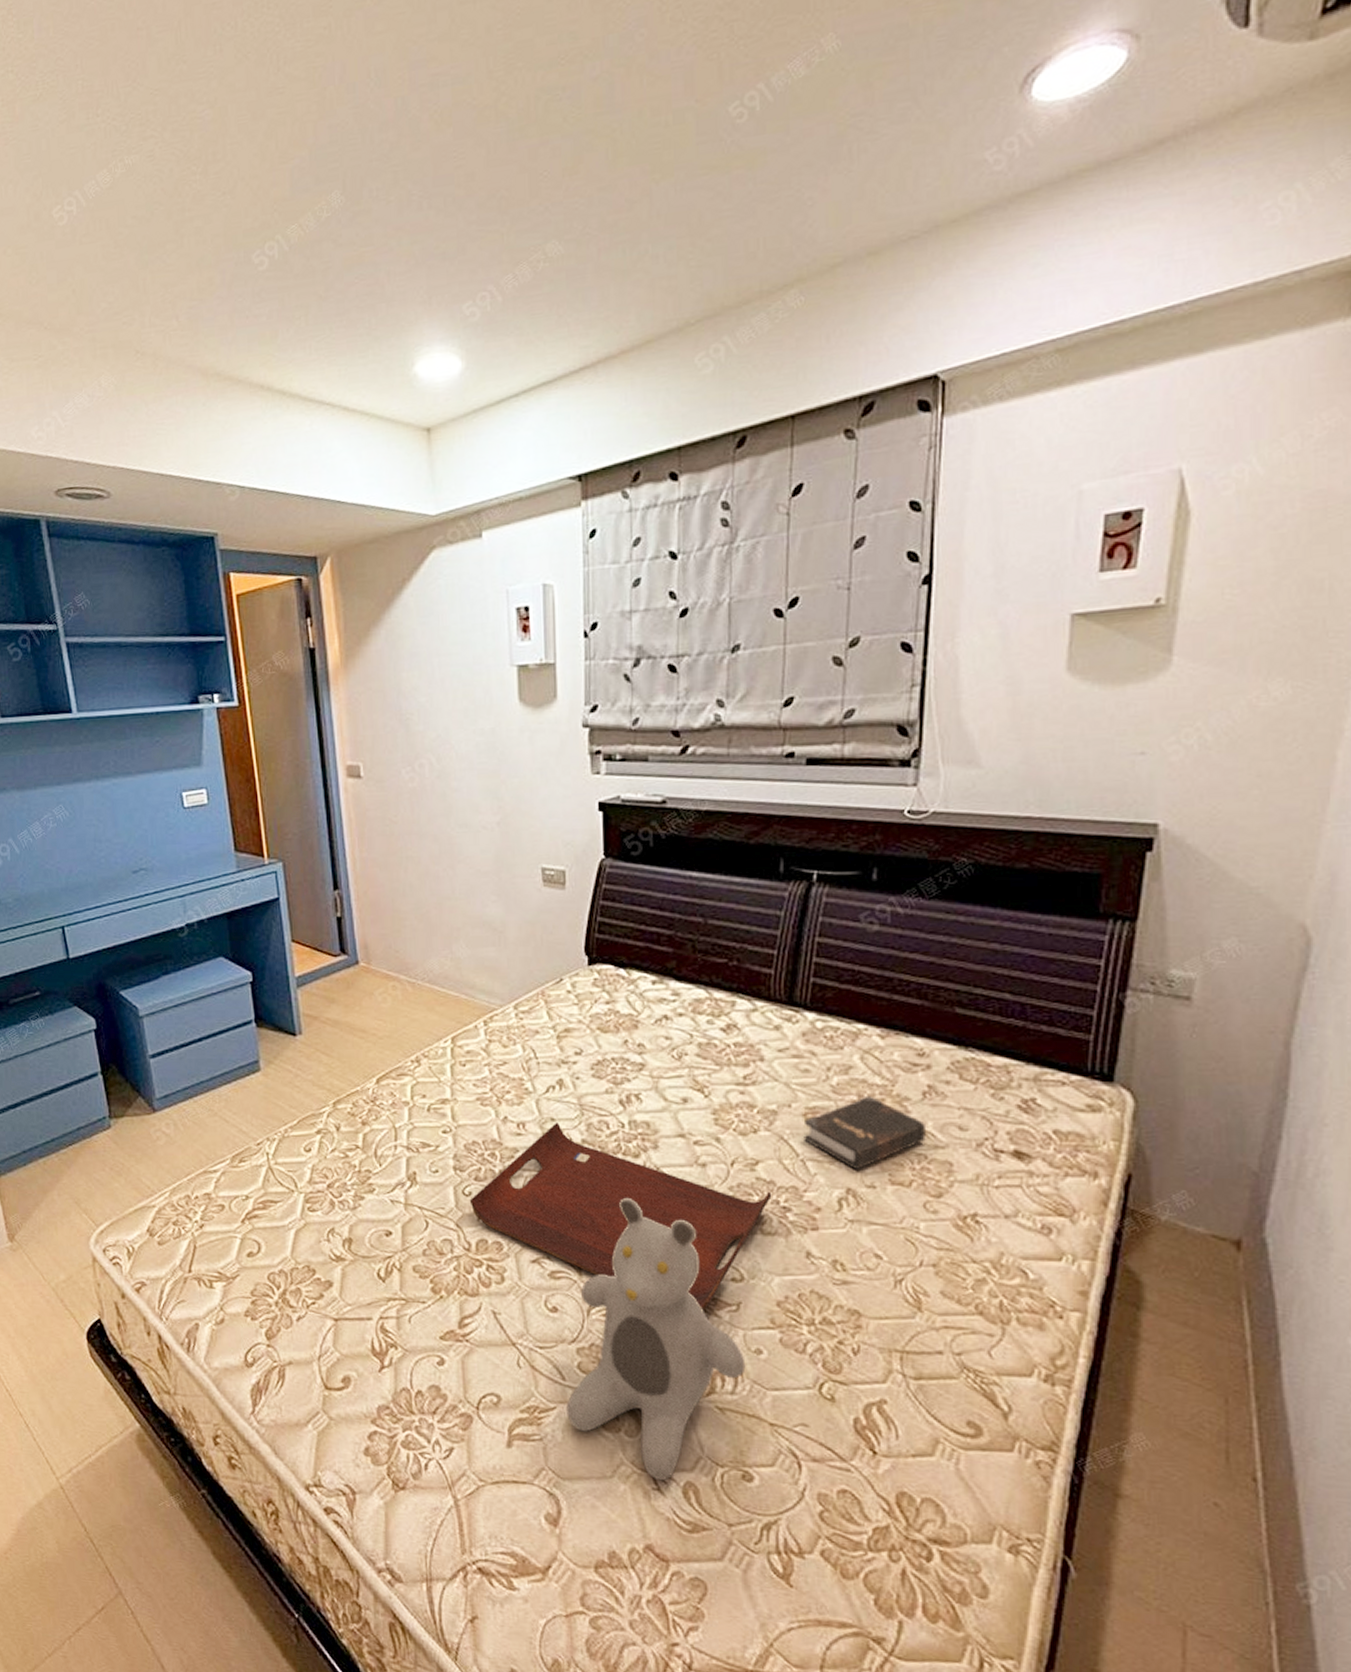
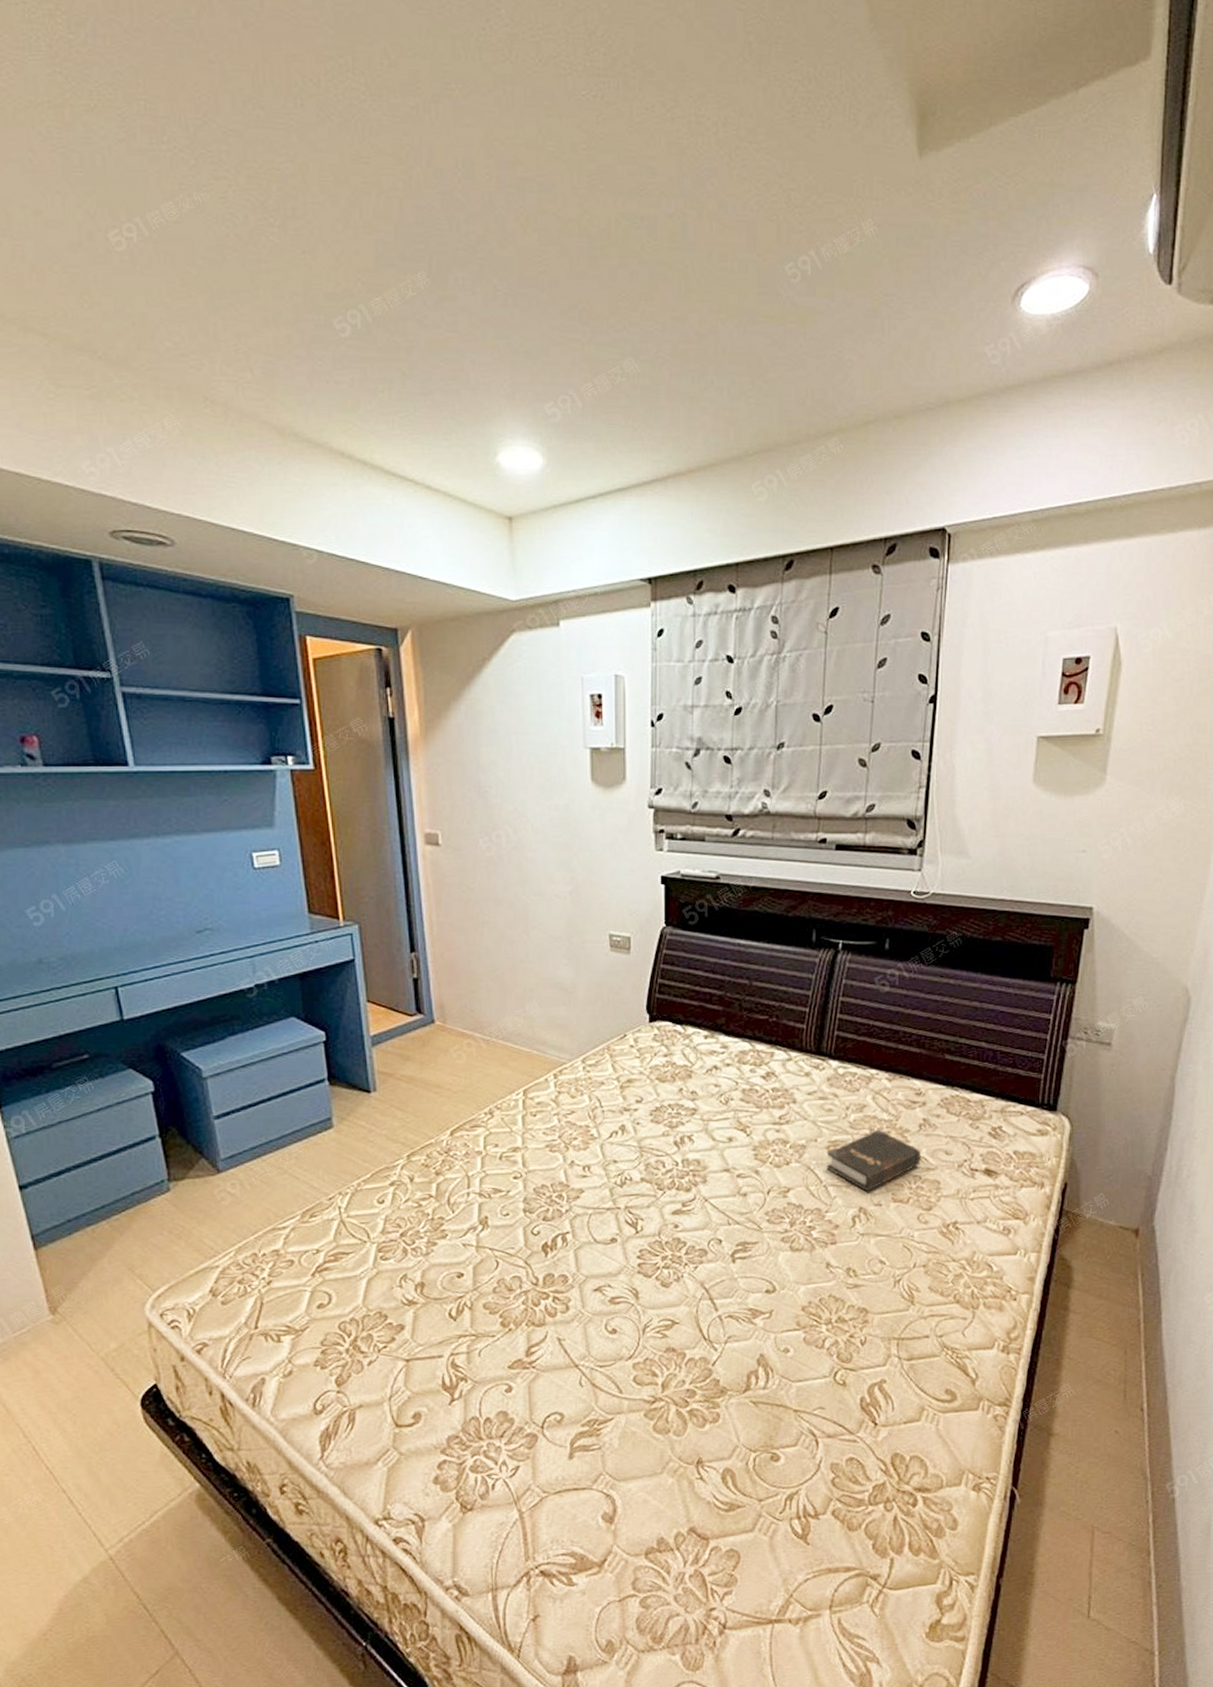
serving tray: present [469,1123,772,1312] -> none [538,1164,800,1322]
teddy bear: present [566,1197,746,1481] -> none [623,1227,776,1471]

